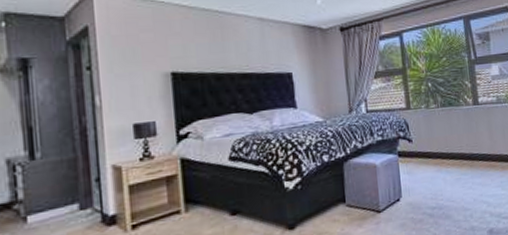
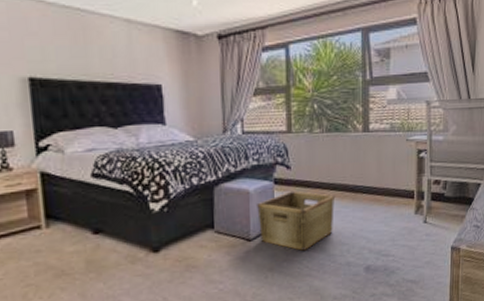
hamper: none [384,162,456,219] -> present [257,191,336,251]

